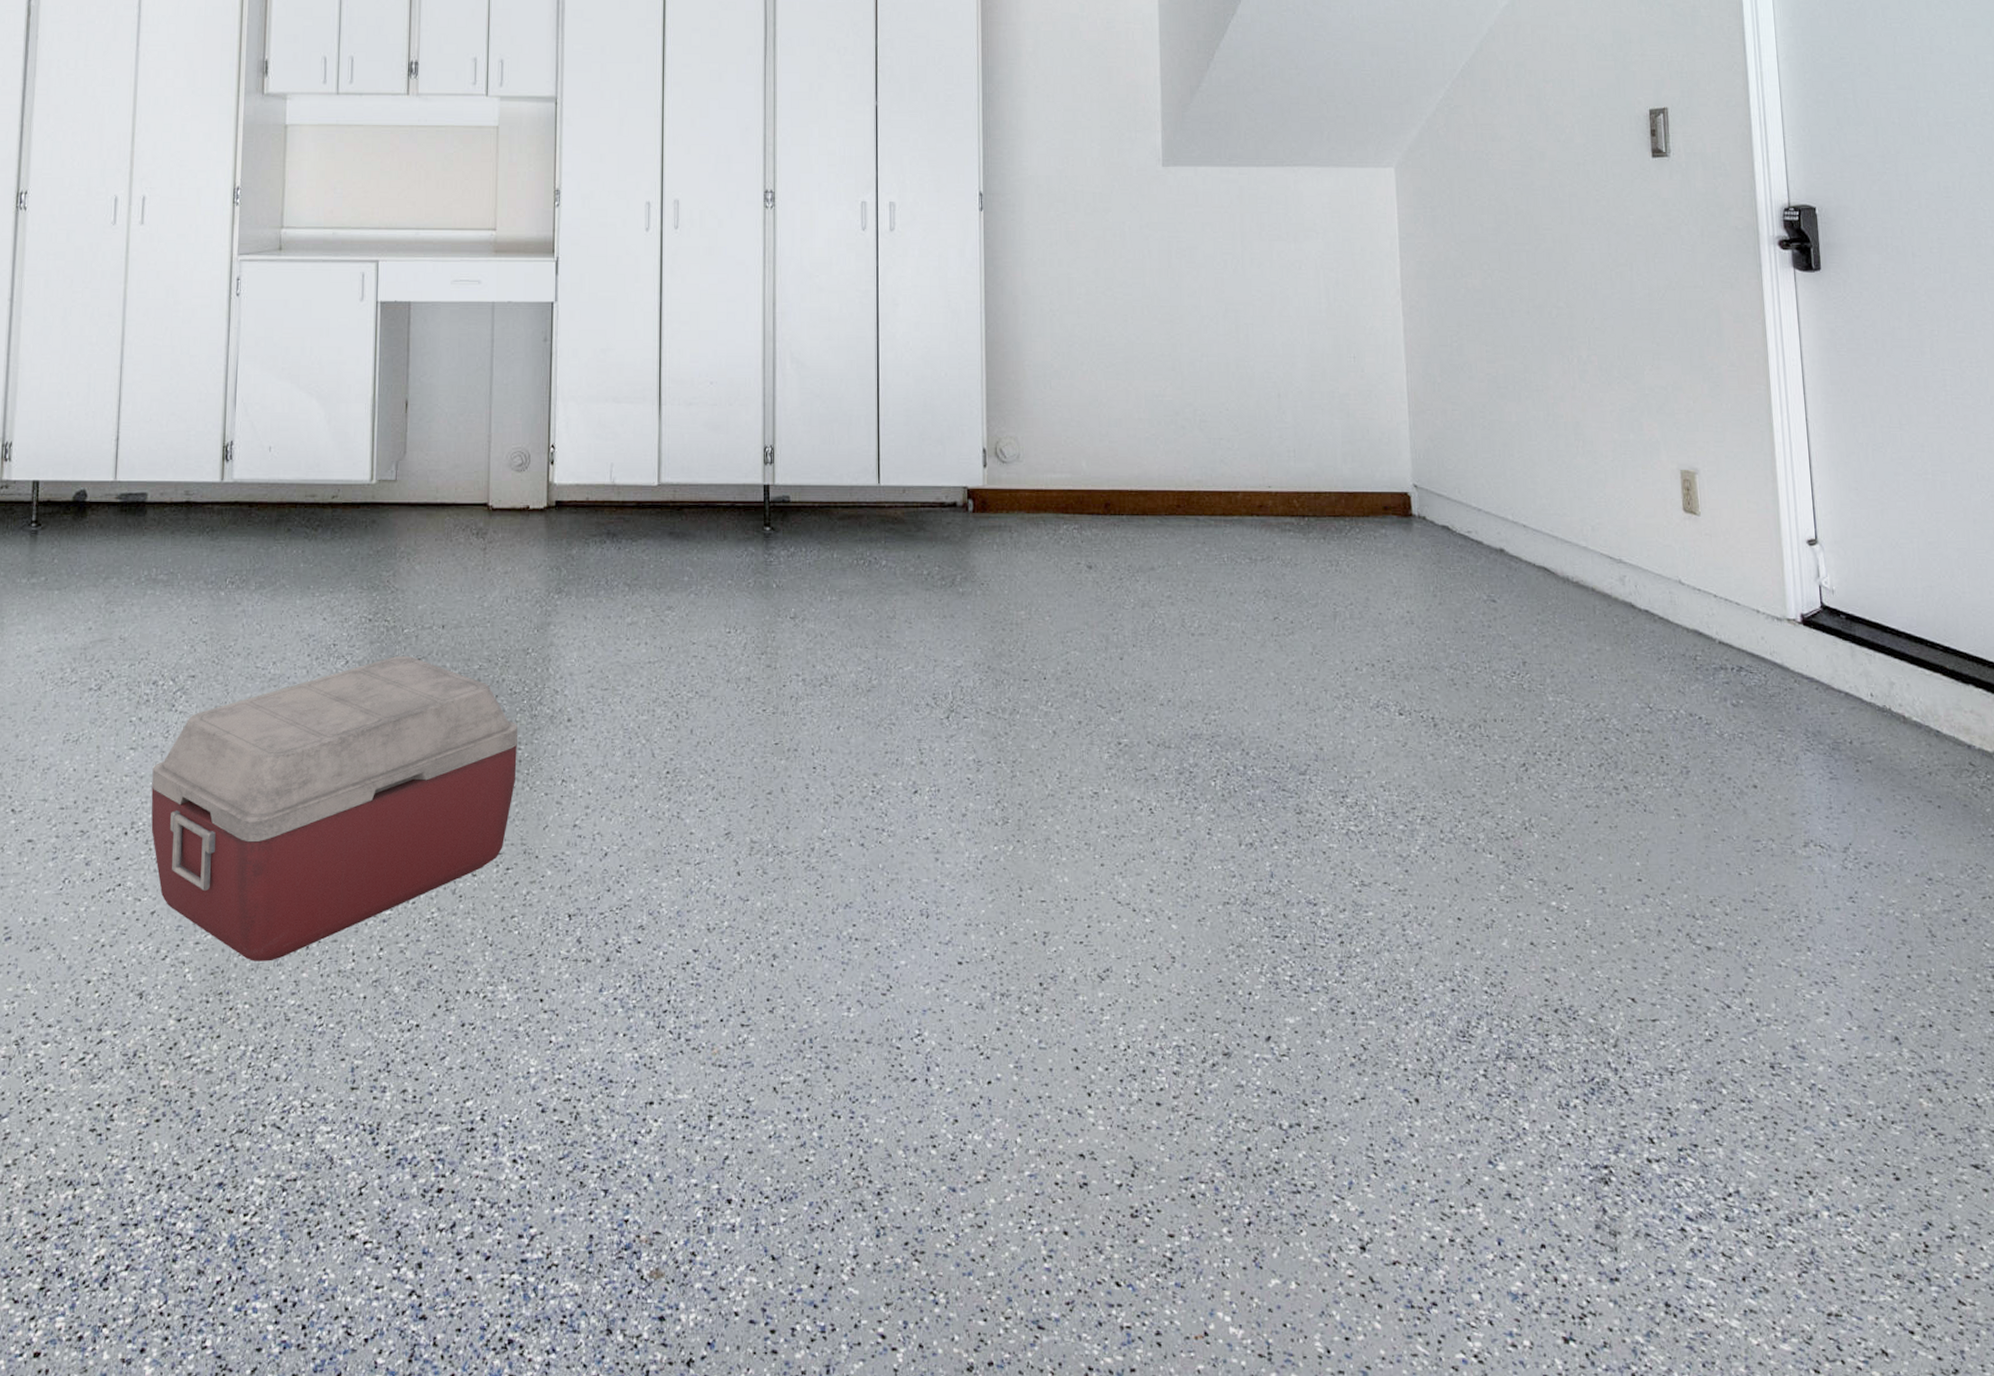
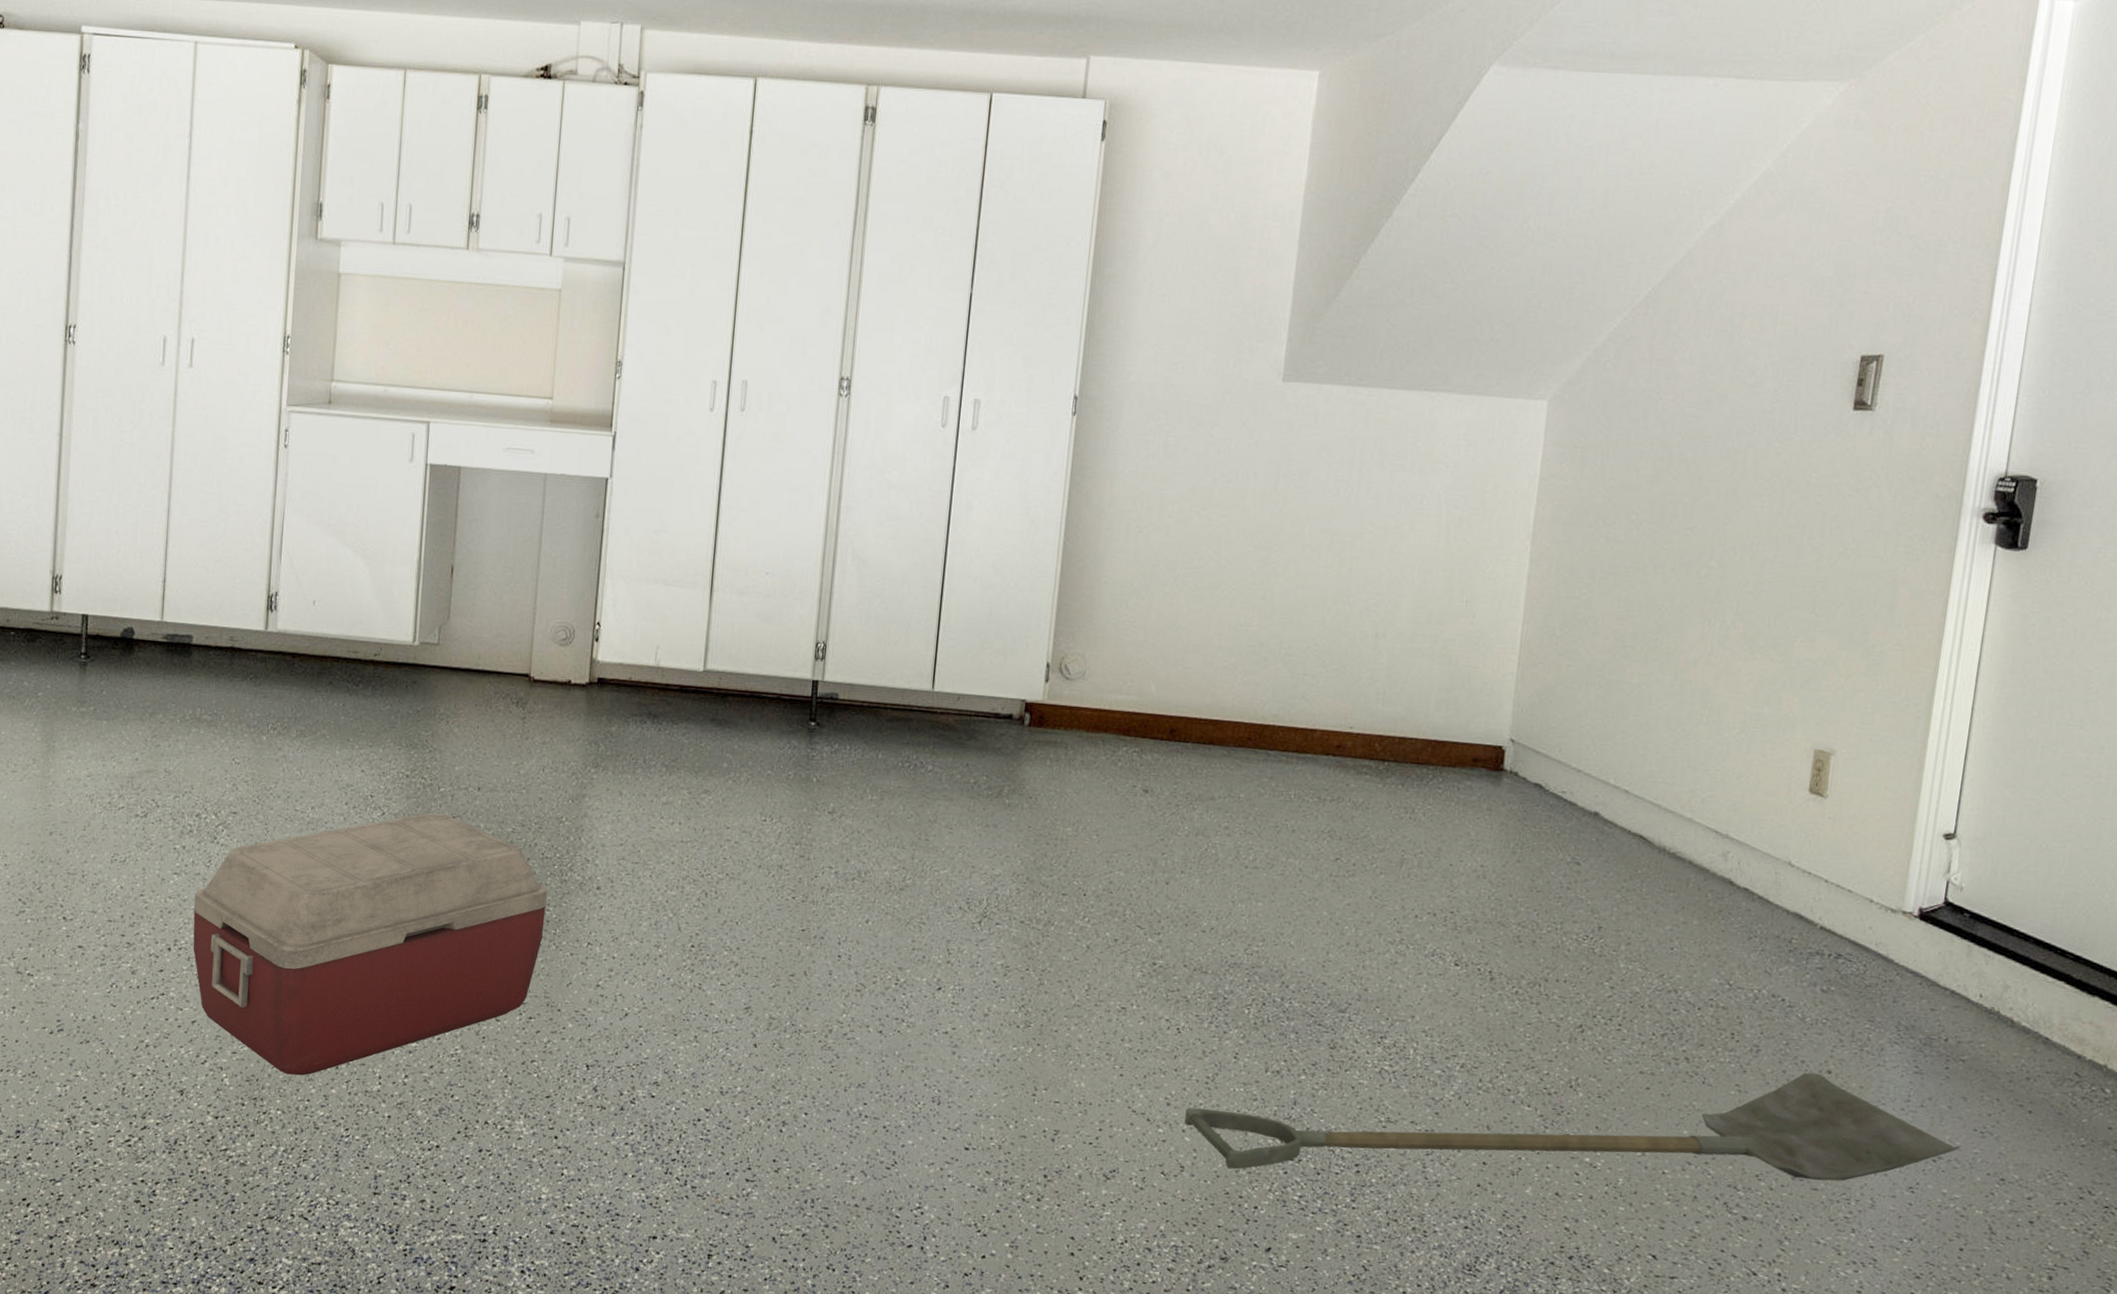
shovel: none [1169,789,1887,954] -> present [1184,1072,1962,1181]

